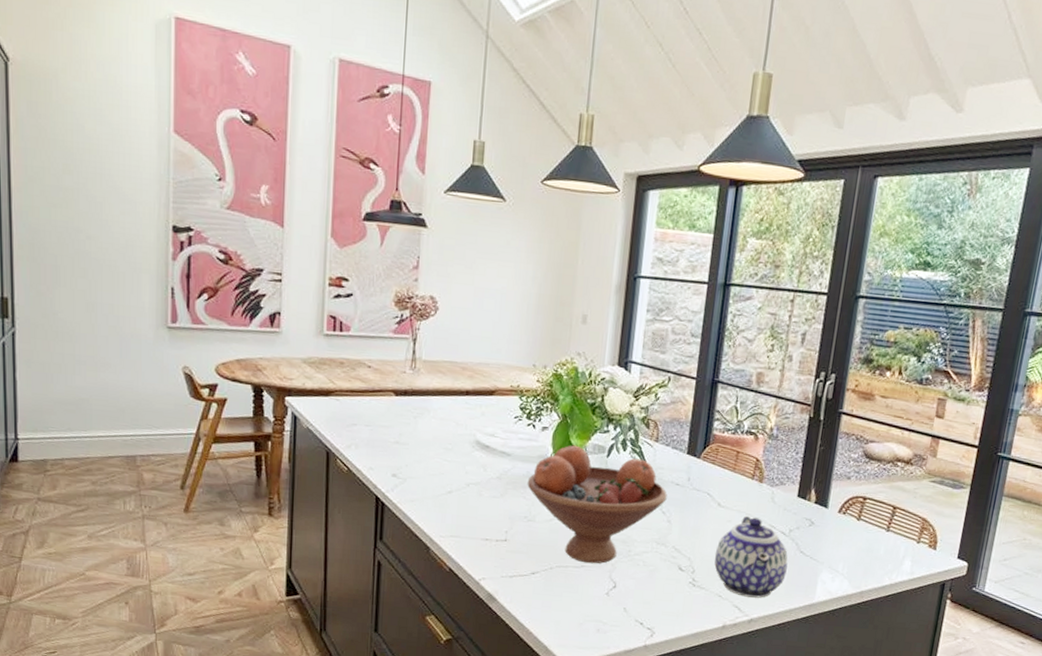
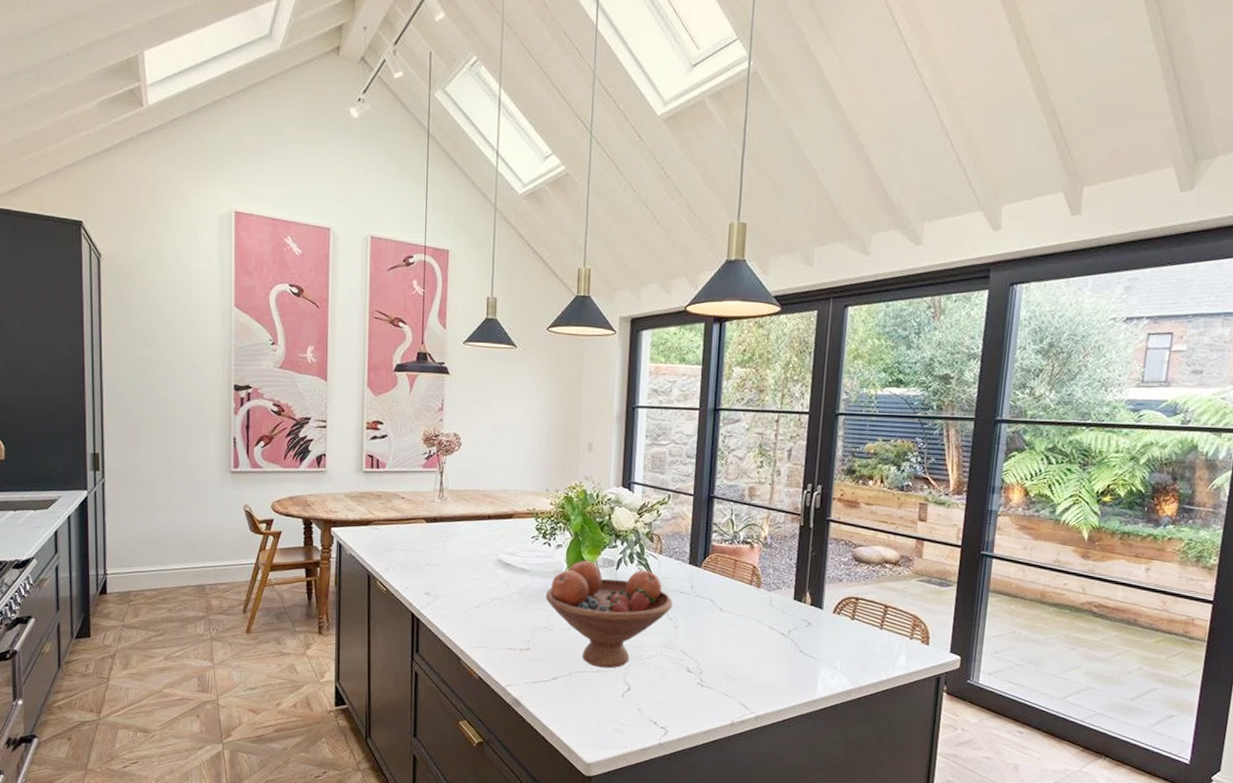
teapot: present [714,515,788,598] -> none [719,619,789,696]

